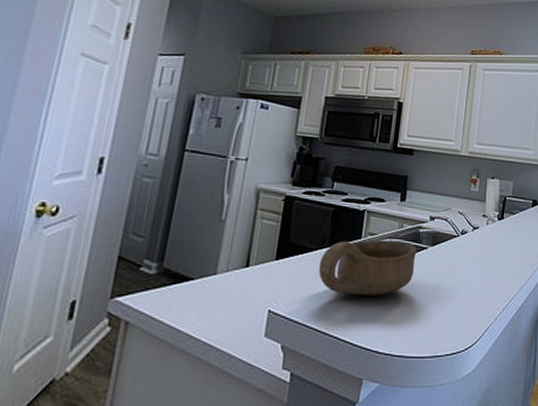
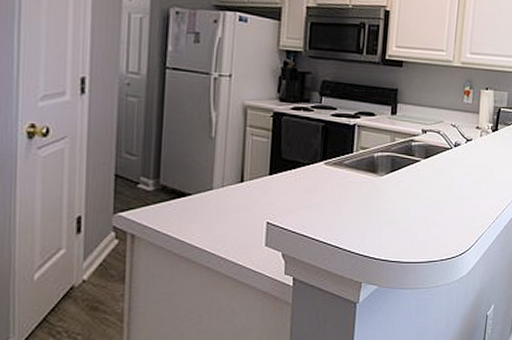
bowl: present [318,239,417,296] -> none [312,153,410,207]

